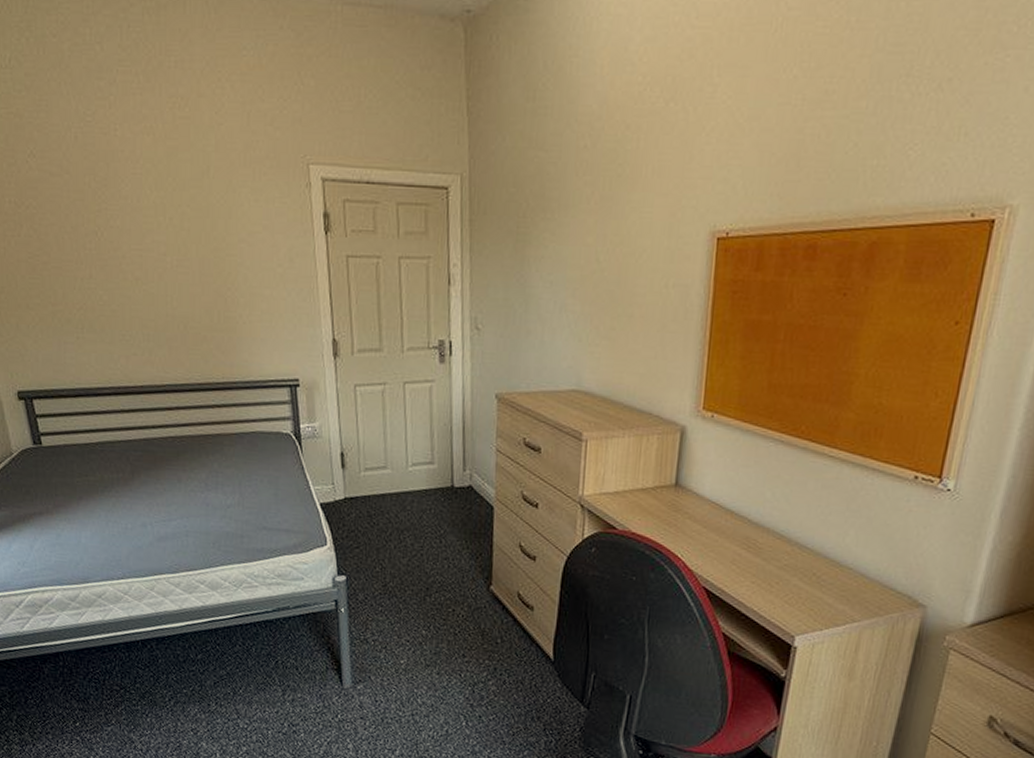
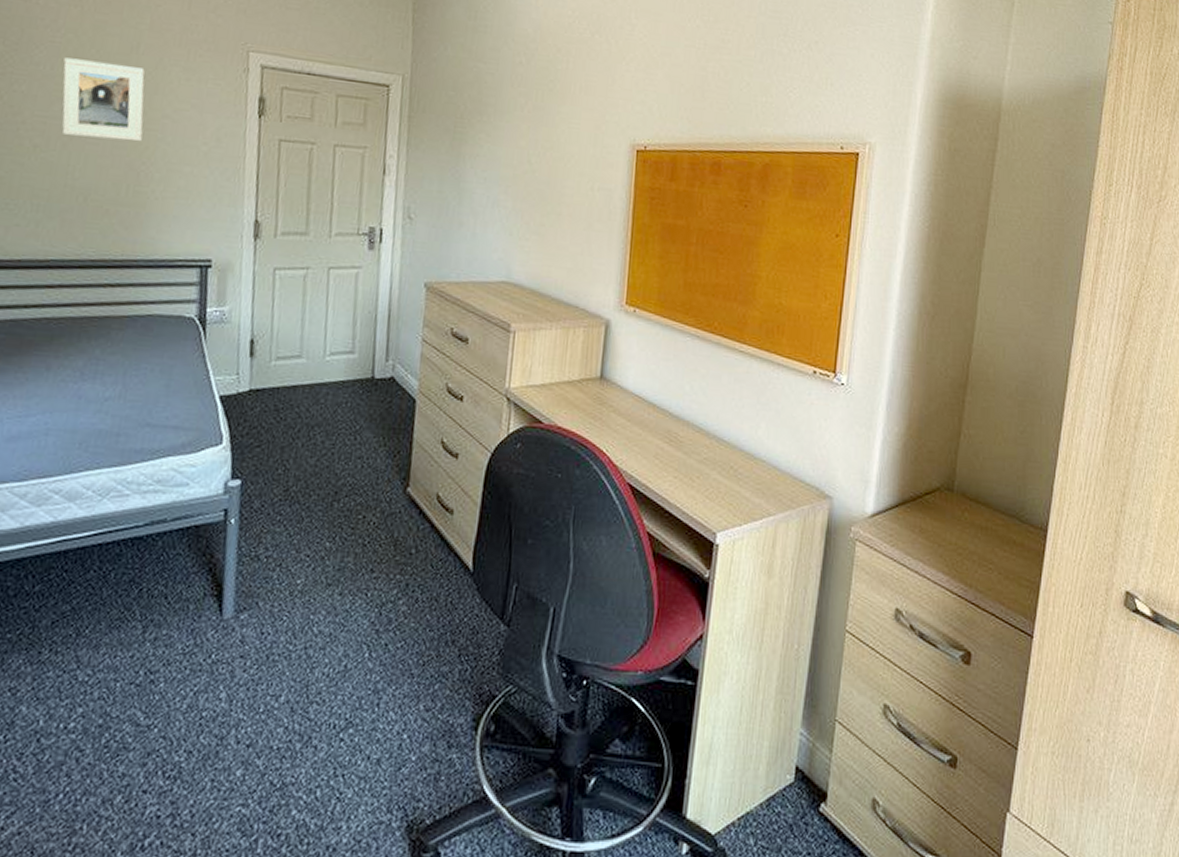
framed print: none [147,189,224,268] -> present [62,57,145,142]

